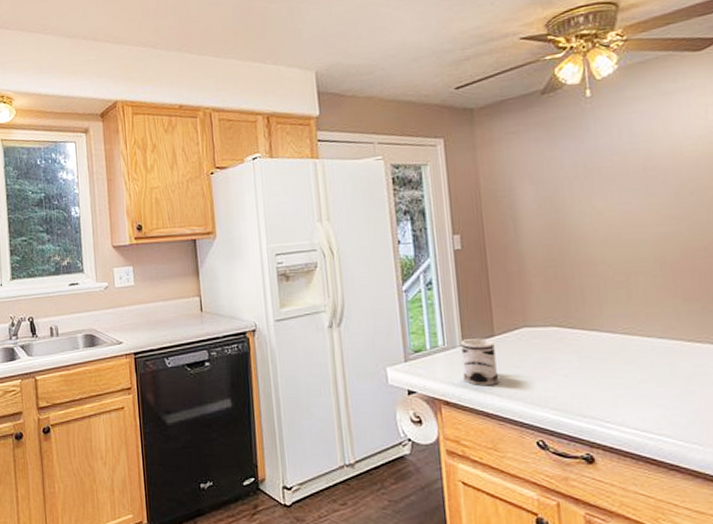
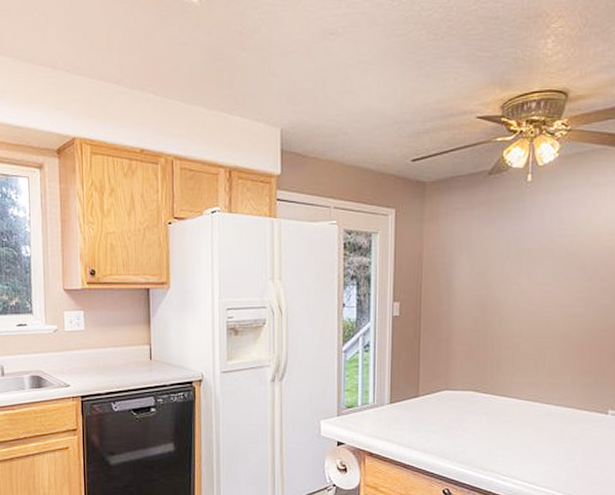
mug: present [460,338,500,385] -> none [387,398,418,440]

